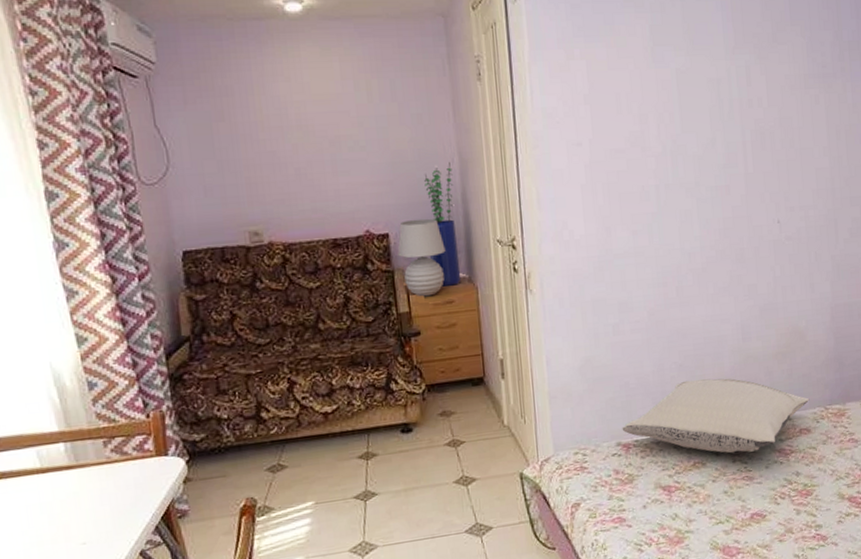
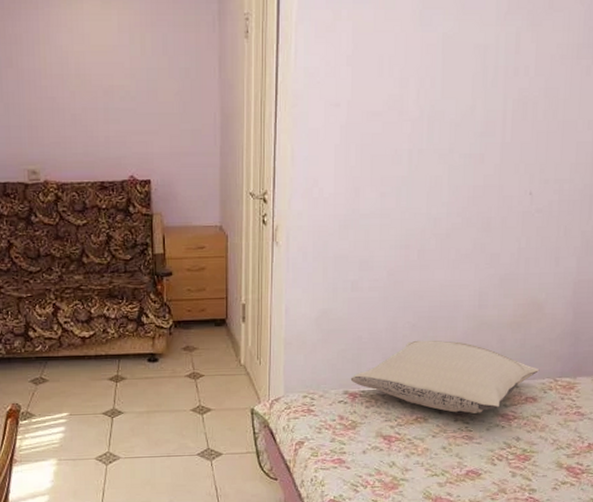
table lamp: present [397,218,446,297] -> none [157,168,201,241]
vase: present [424,161,462,287] -> none [185,115,214,233]

